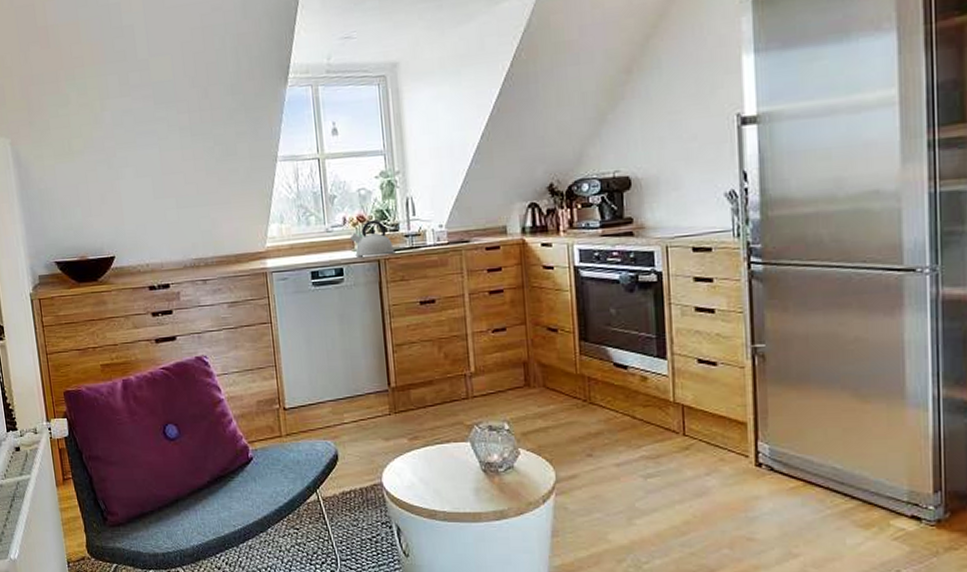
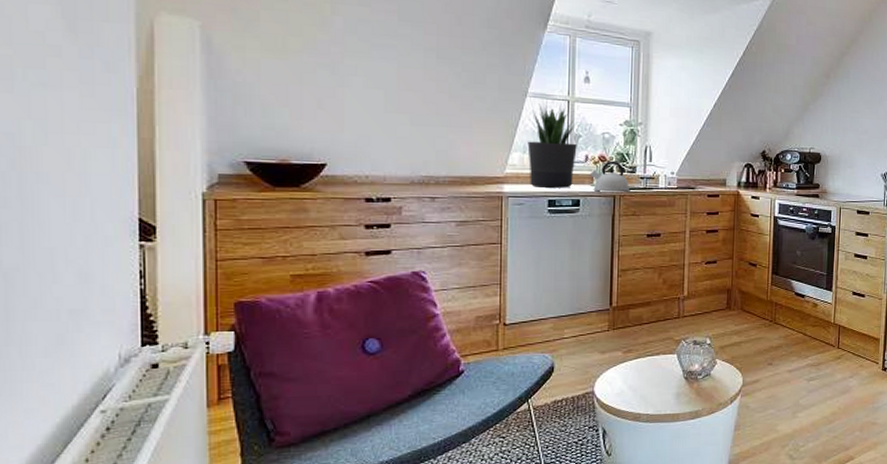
planter: none [283,167,334,259] -> present [527,103,578,188]

